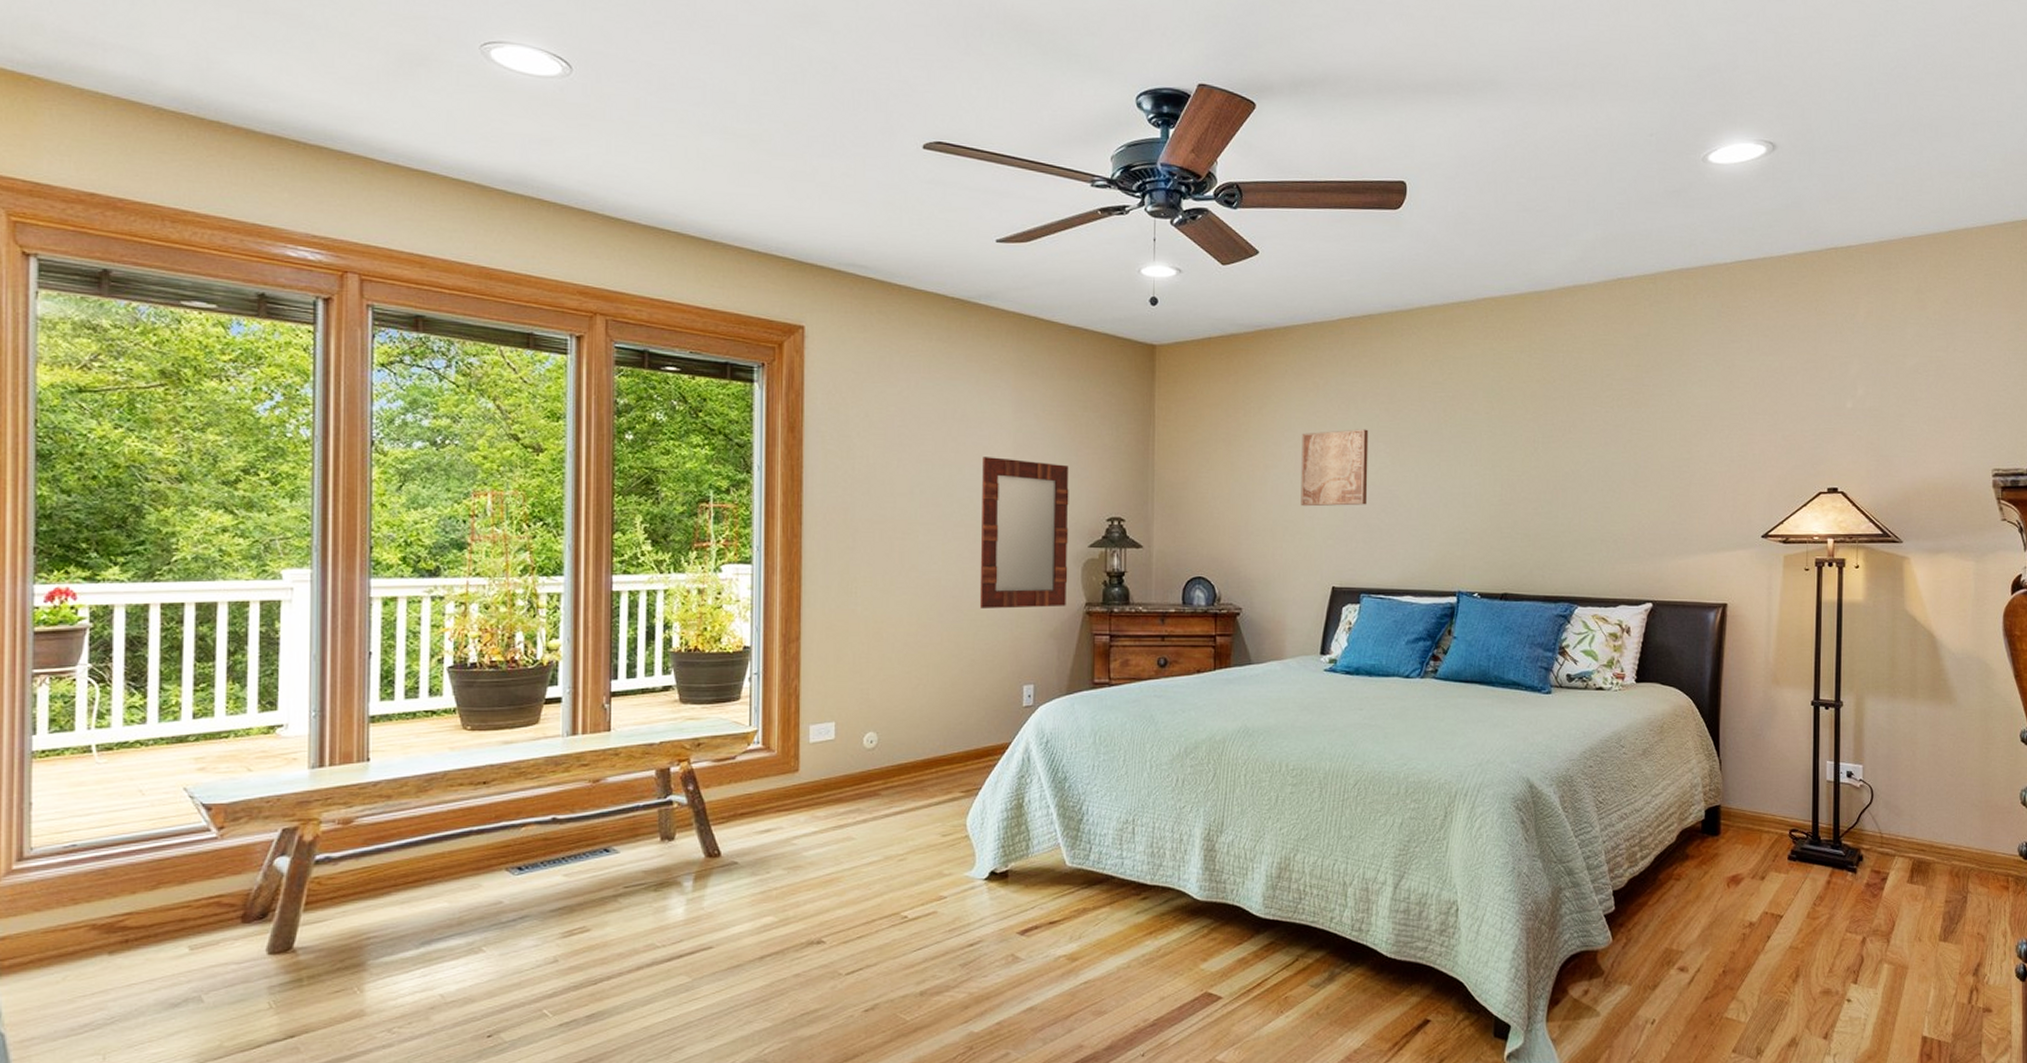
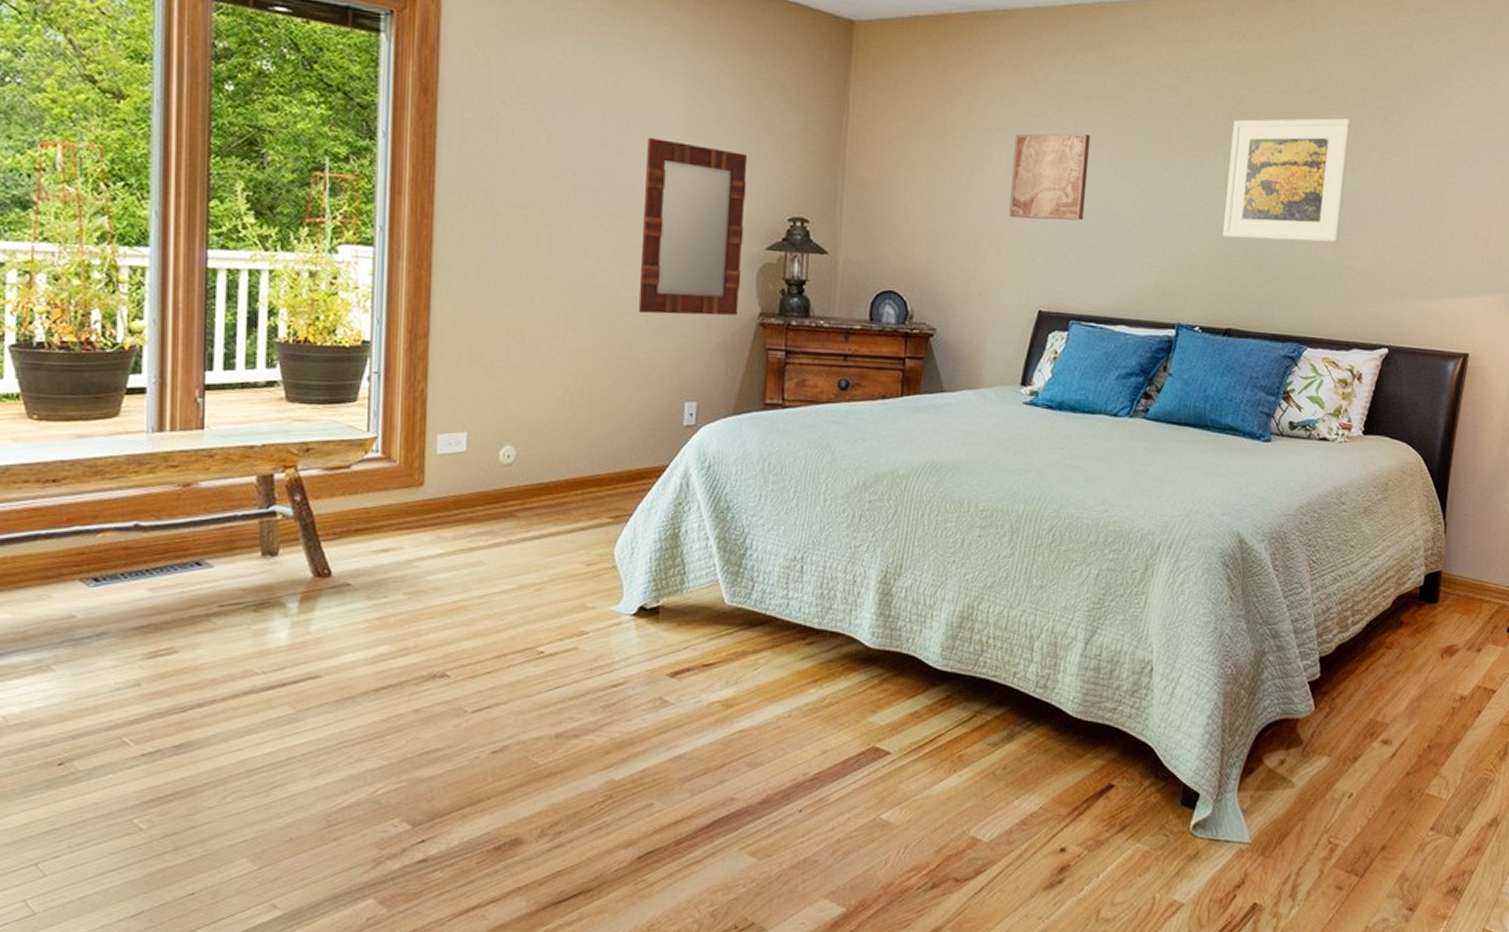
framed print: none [1493,400,1600,512] -> present [1223,118,1351,243]

